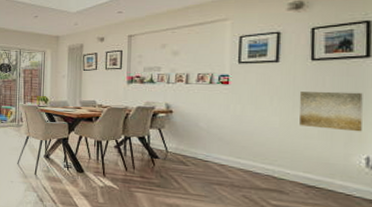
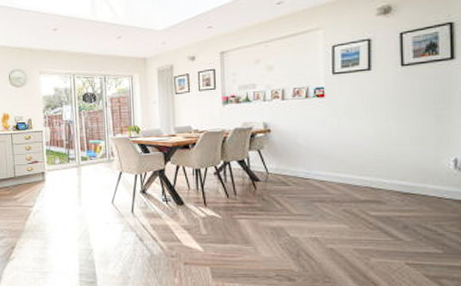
wall art: present [299,91,363,132] -> none [391,95,449,135]

